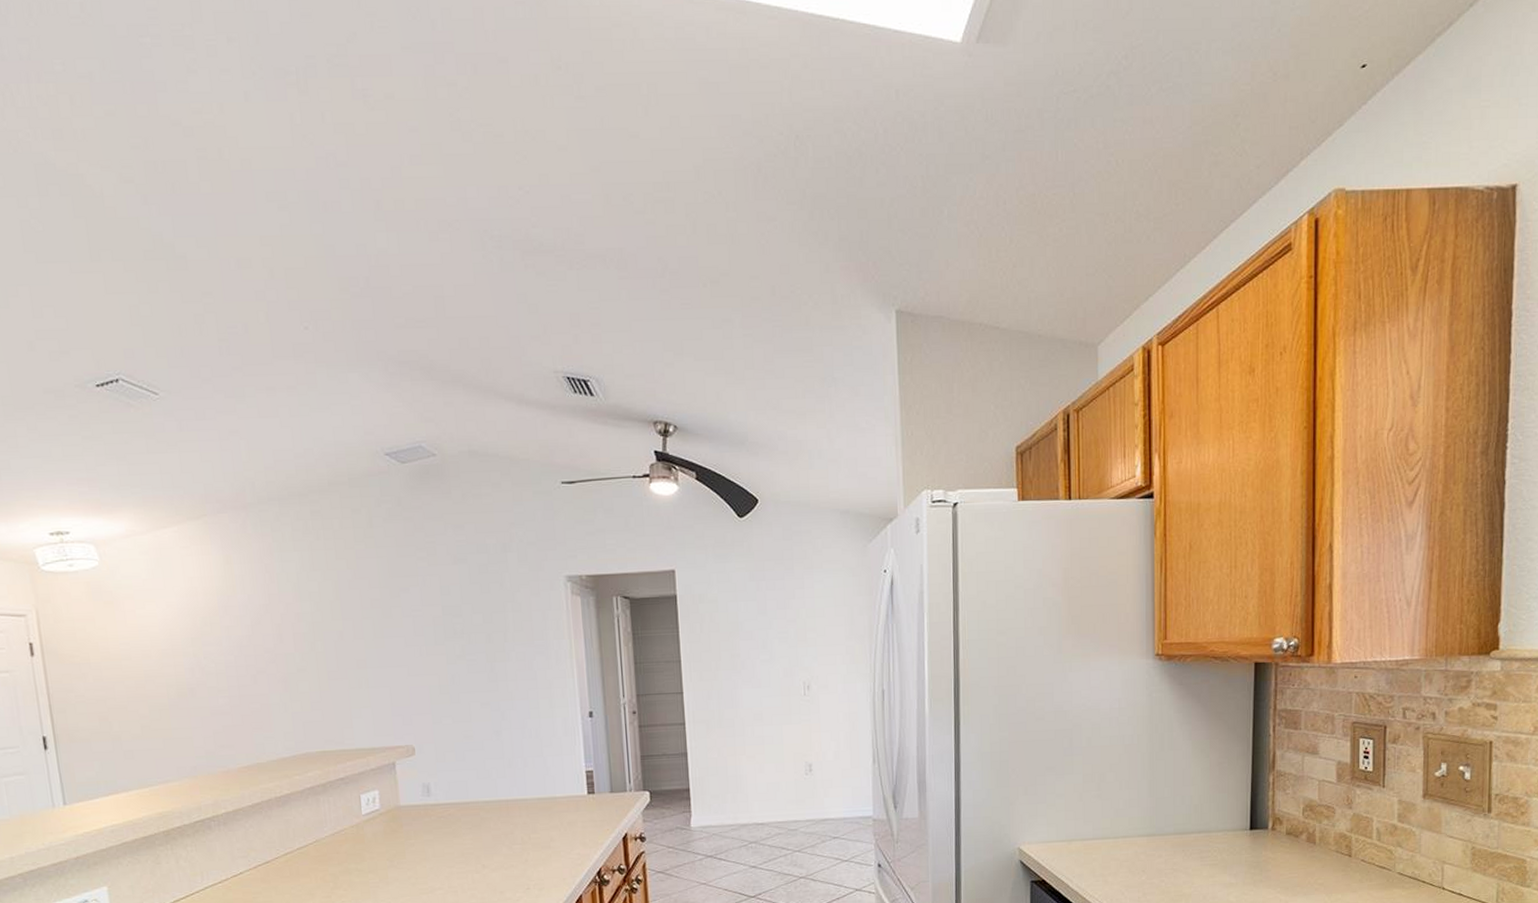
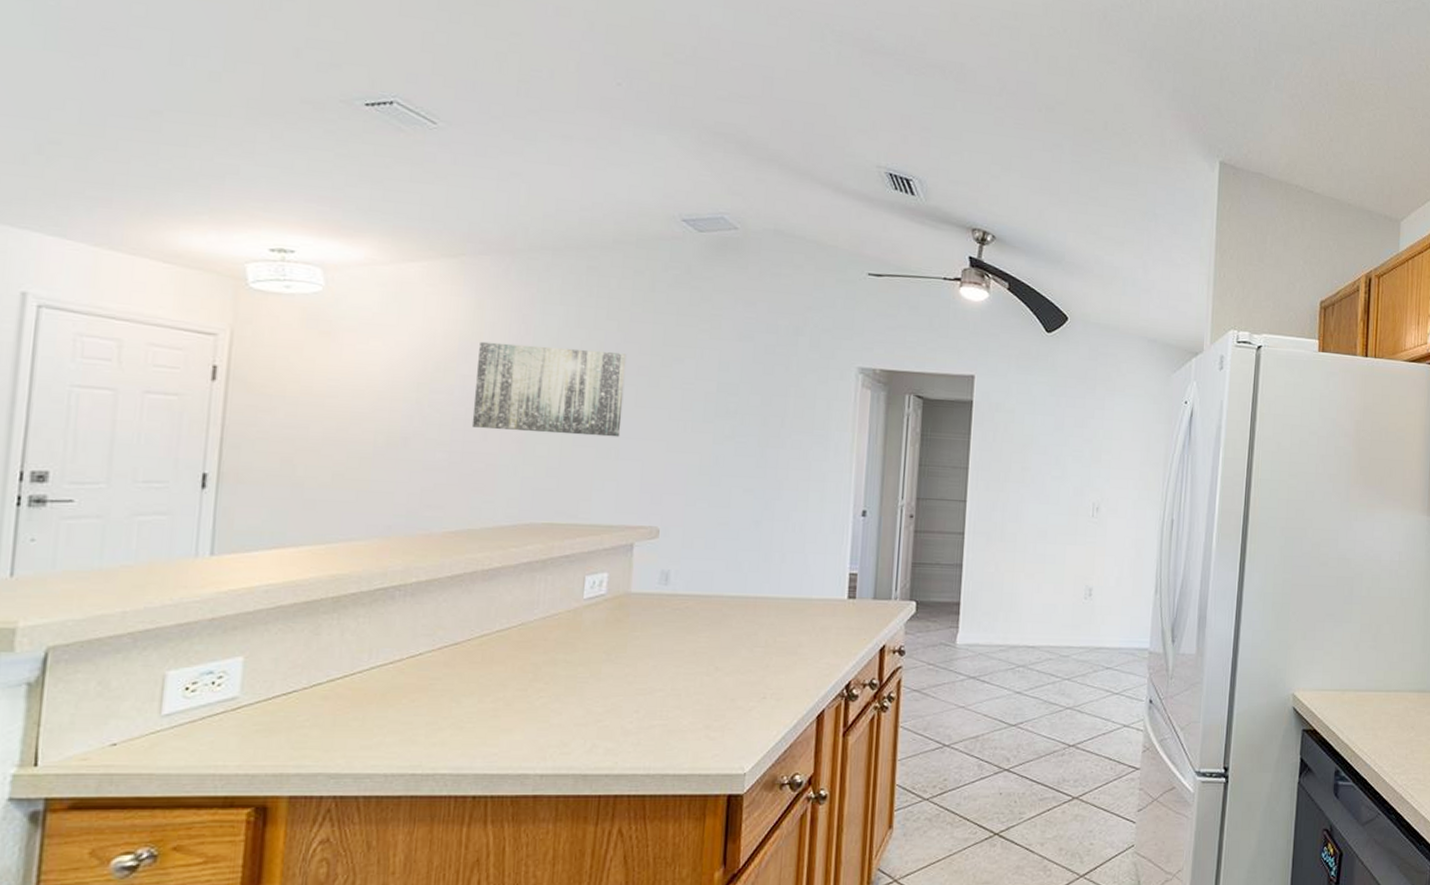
wall art: none [234,589,367,673] -> present [471,341,627,437]

